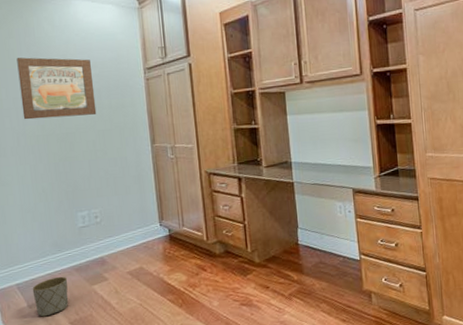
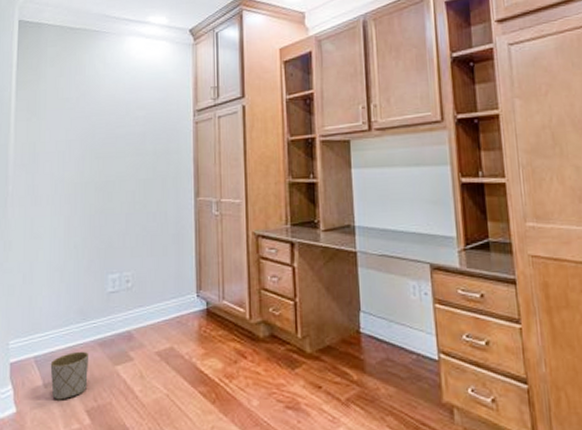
wall art: present [17,57,97,120] -> none [64,97,140,165]

